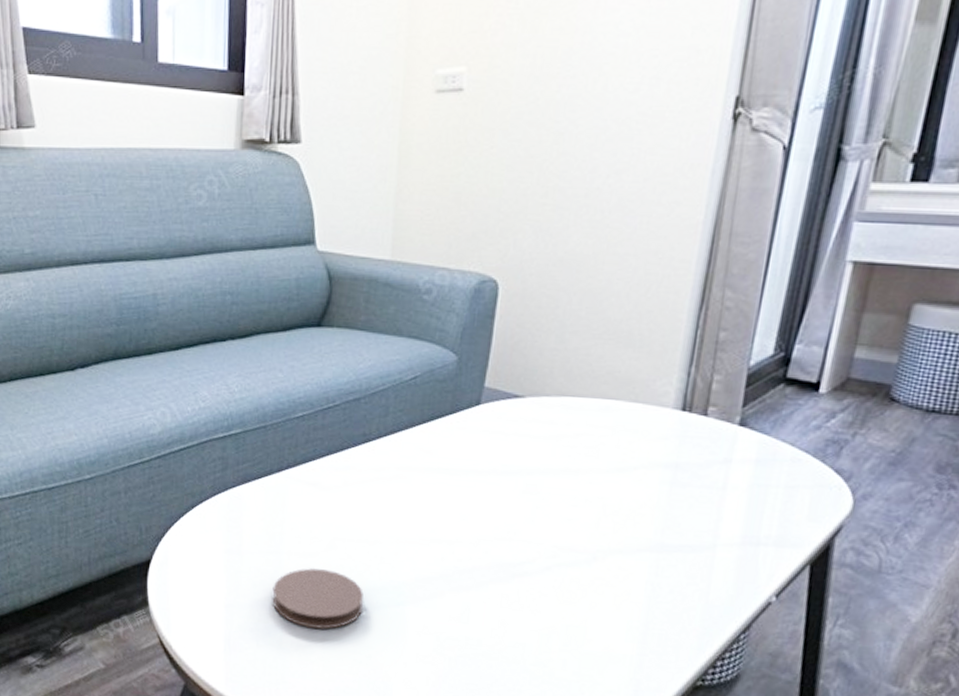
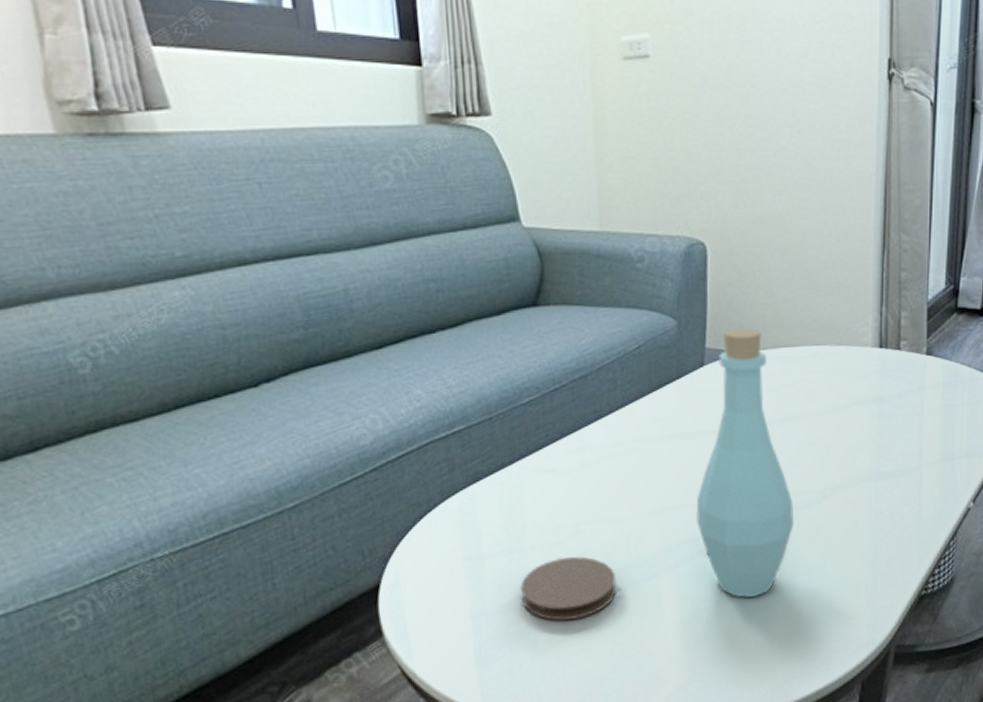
bottle: none [452,371,559,647] -> present [696,328,795,598]

